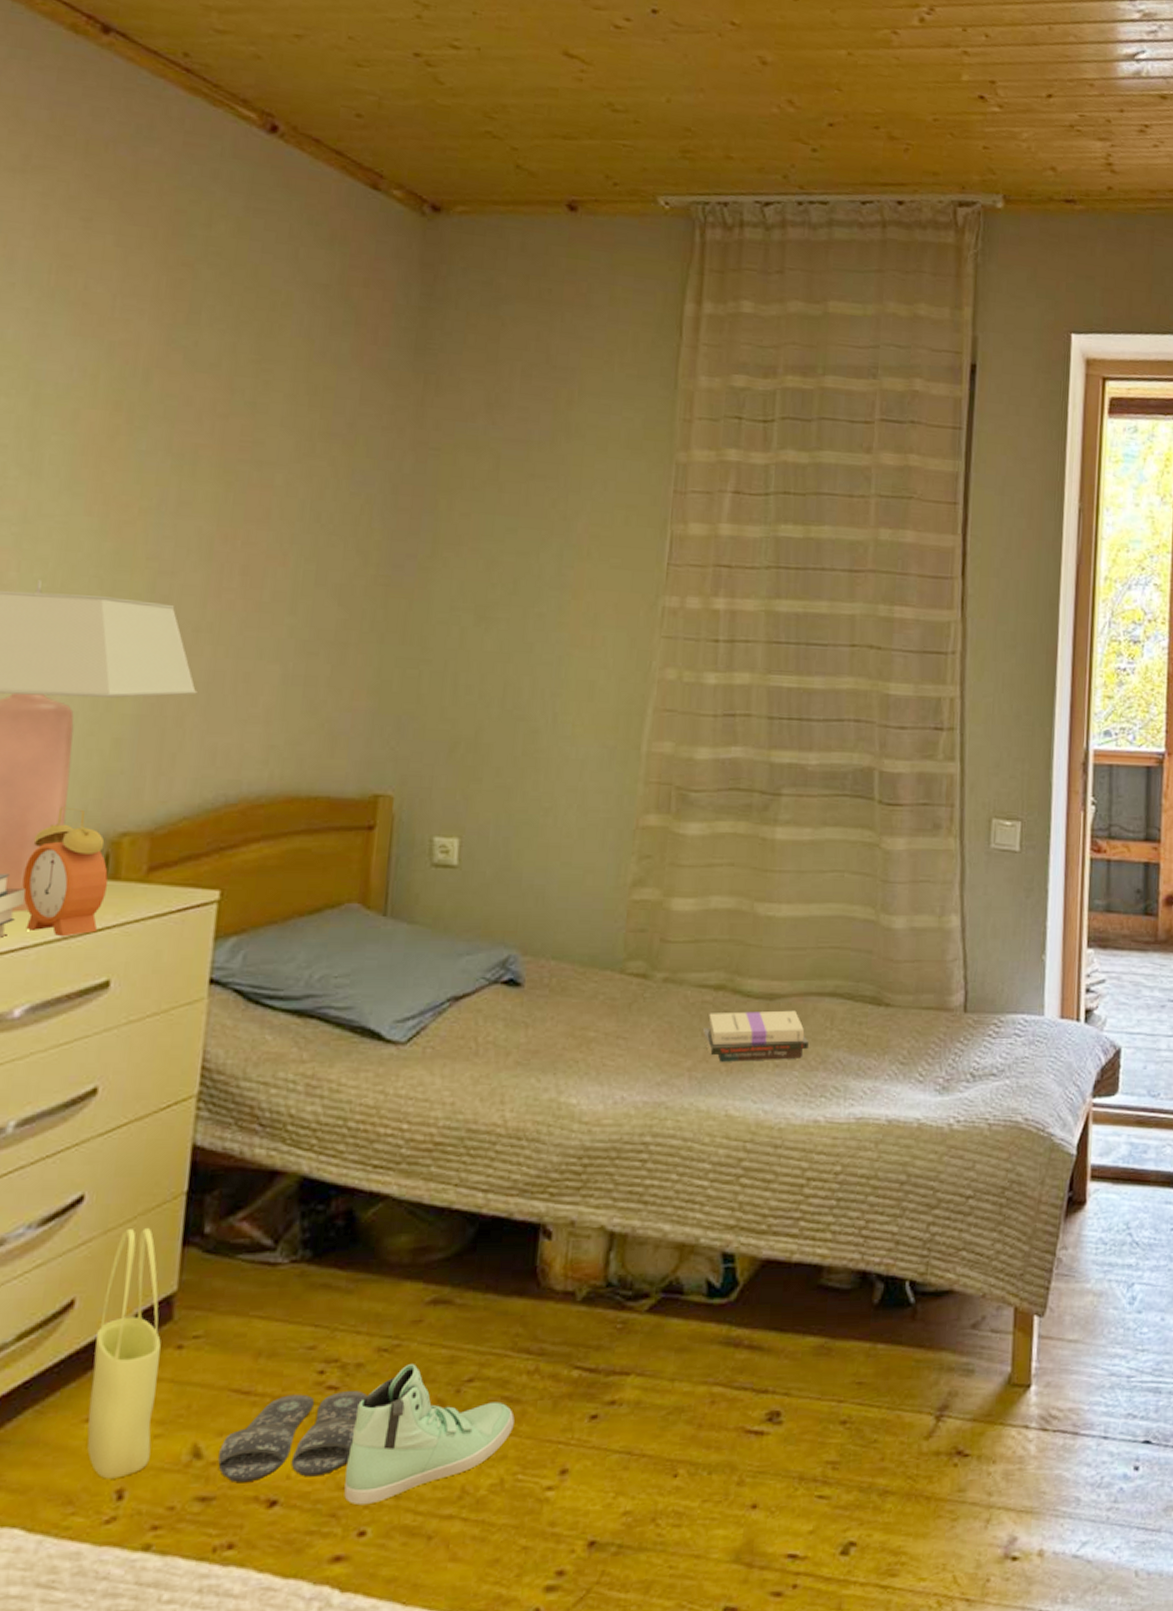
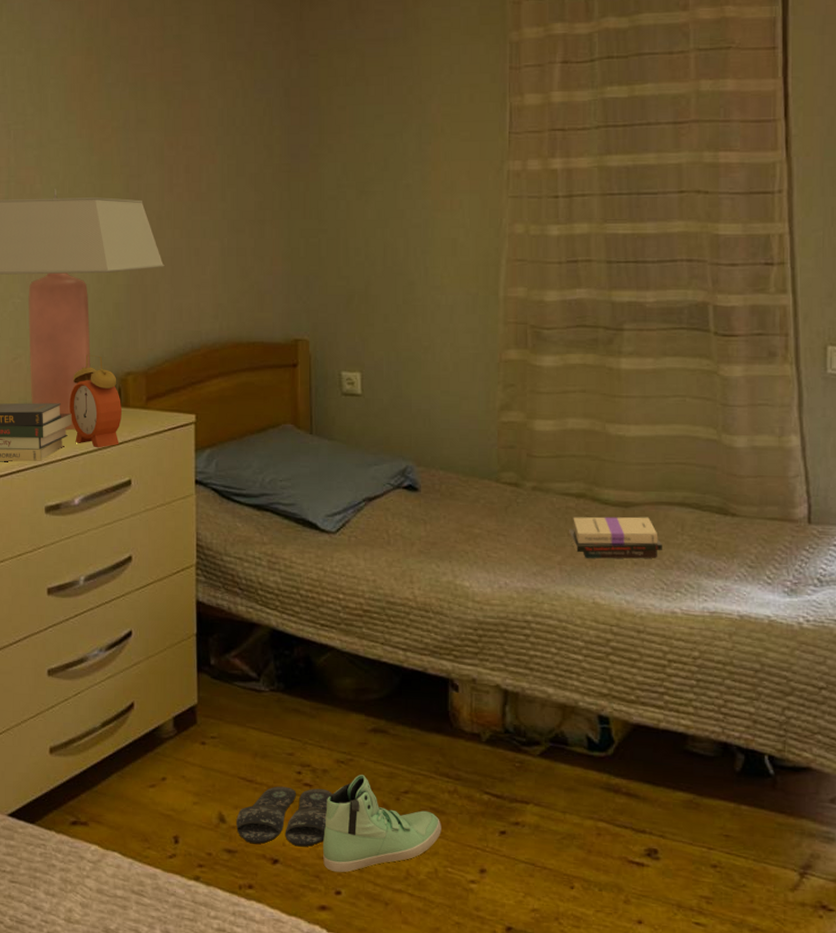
tote bag: present [87,1227,161,1479] -> none [150,657,192,829]

